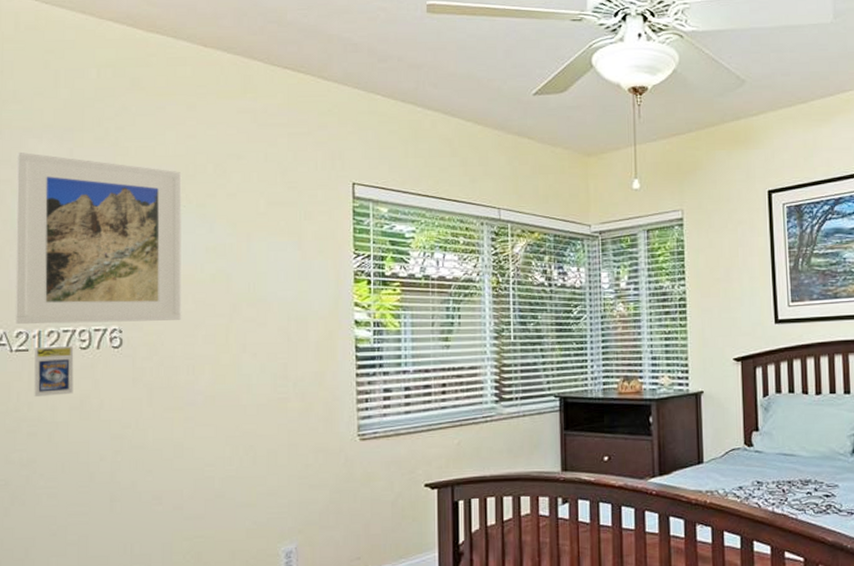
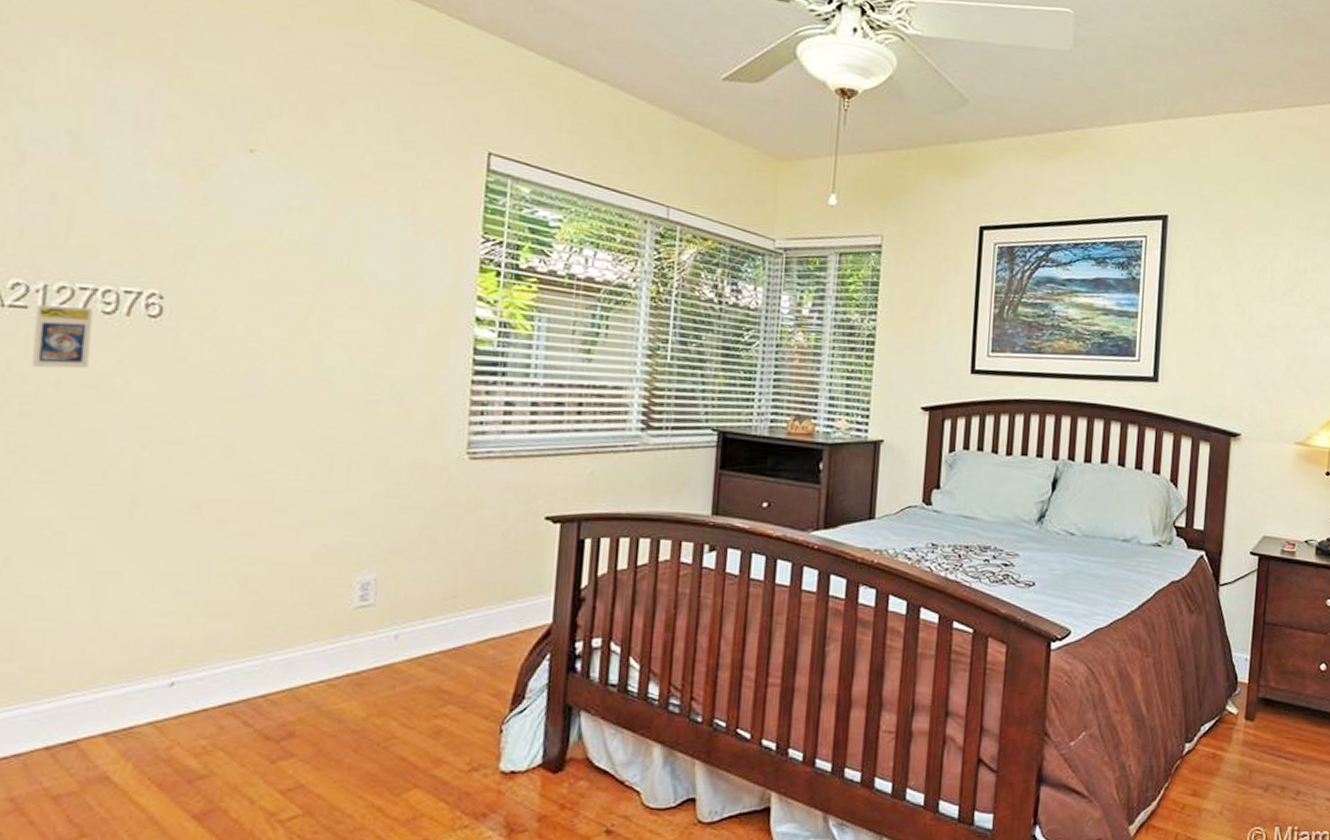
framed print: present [14,152,182,324] -> none [10,52,263,292]

